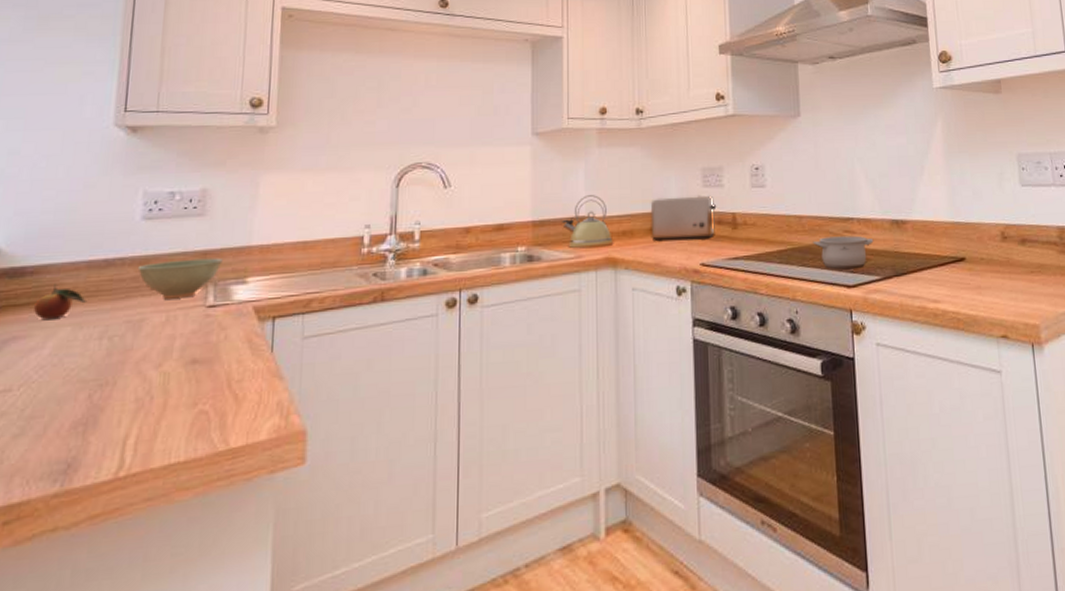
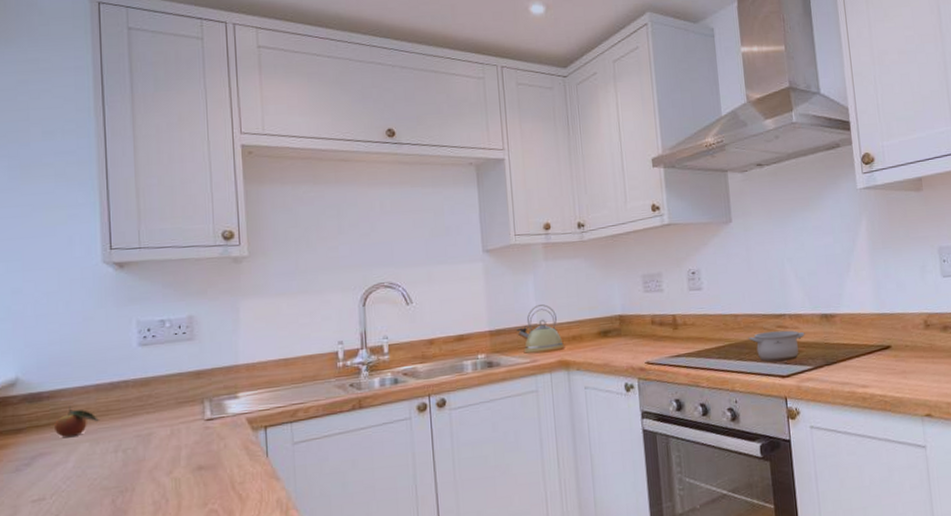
bowl: present [137,258,223,299] -> none [140,376,214,415]
toaster: present [650,197,716,242] -> none [596,301,657,345]

